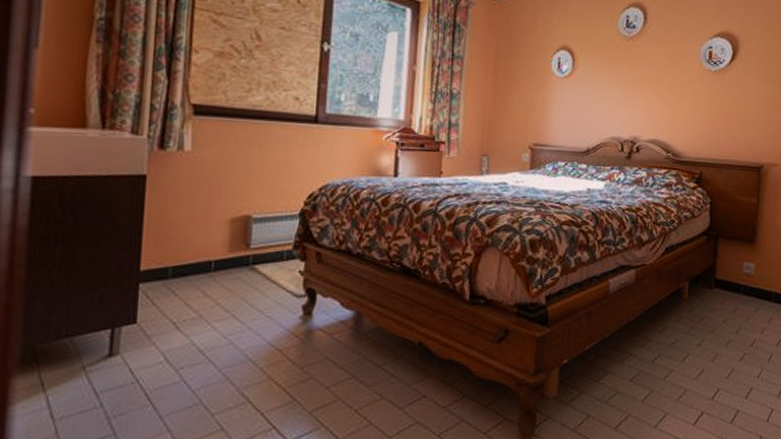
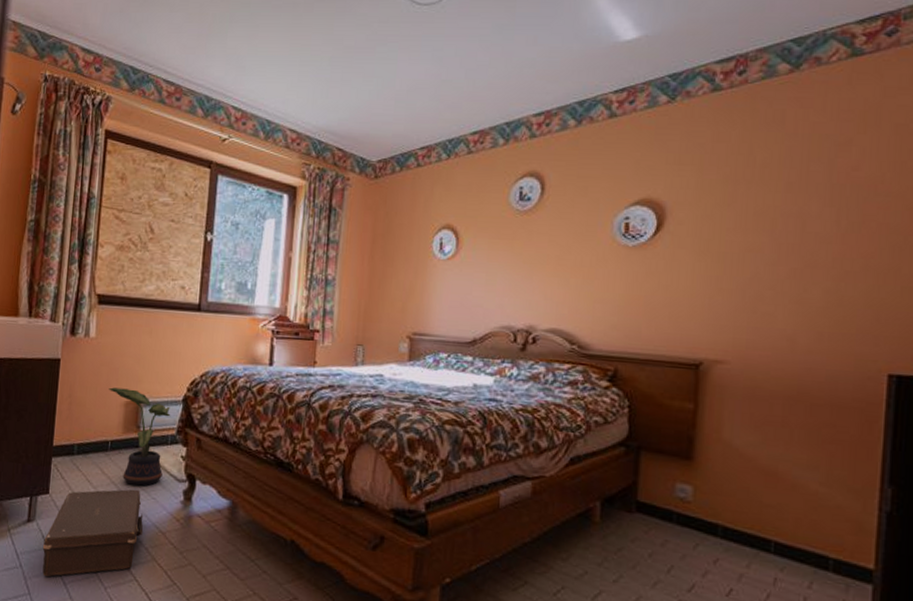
suitcase: none [130,309,257,413] -> present [42,489,144,577]
potted plant: none [210,204,286,306] -> present [108,387,171,487]

